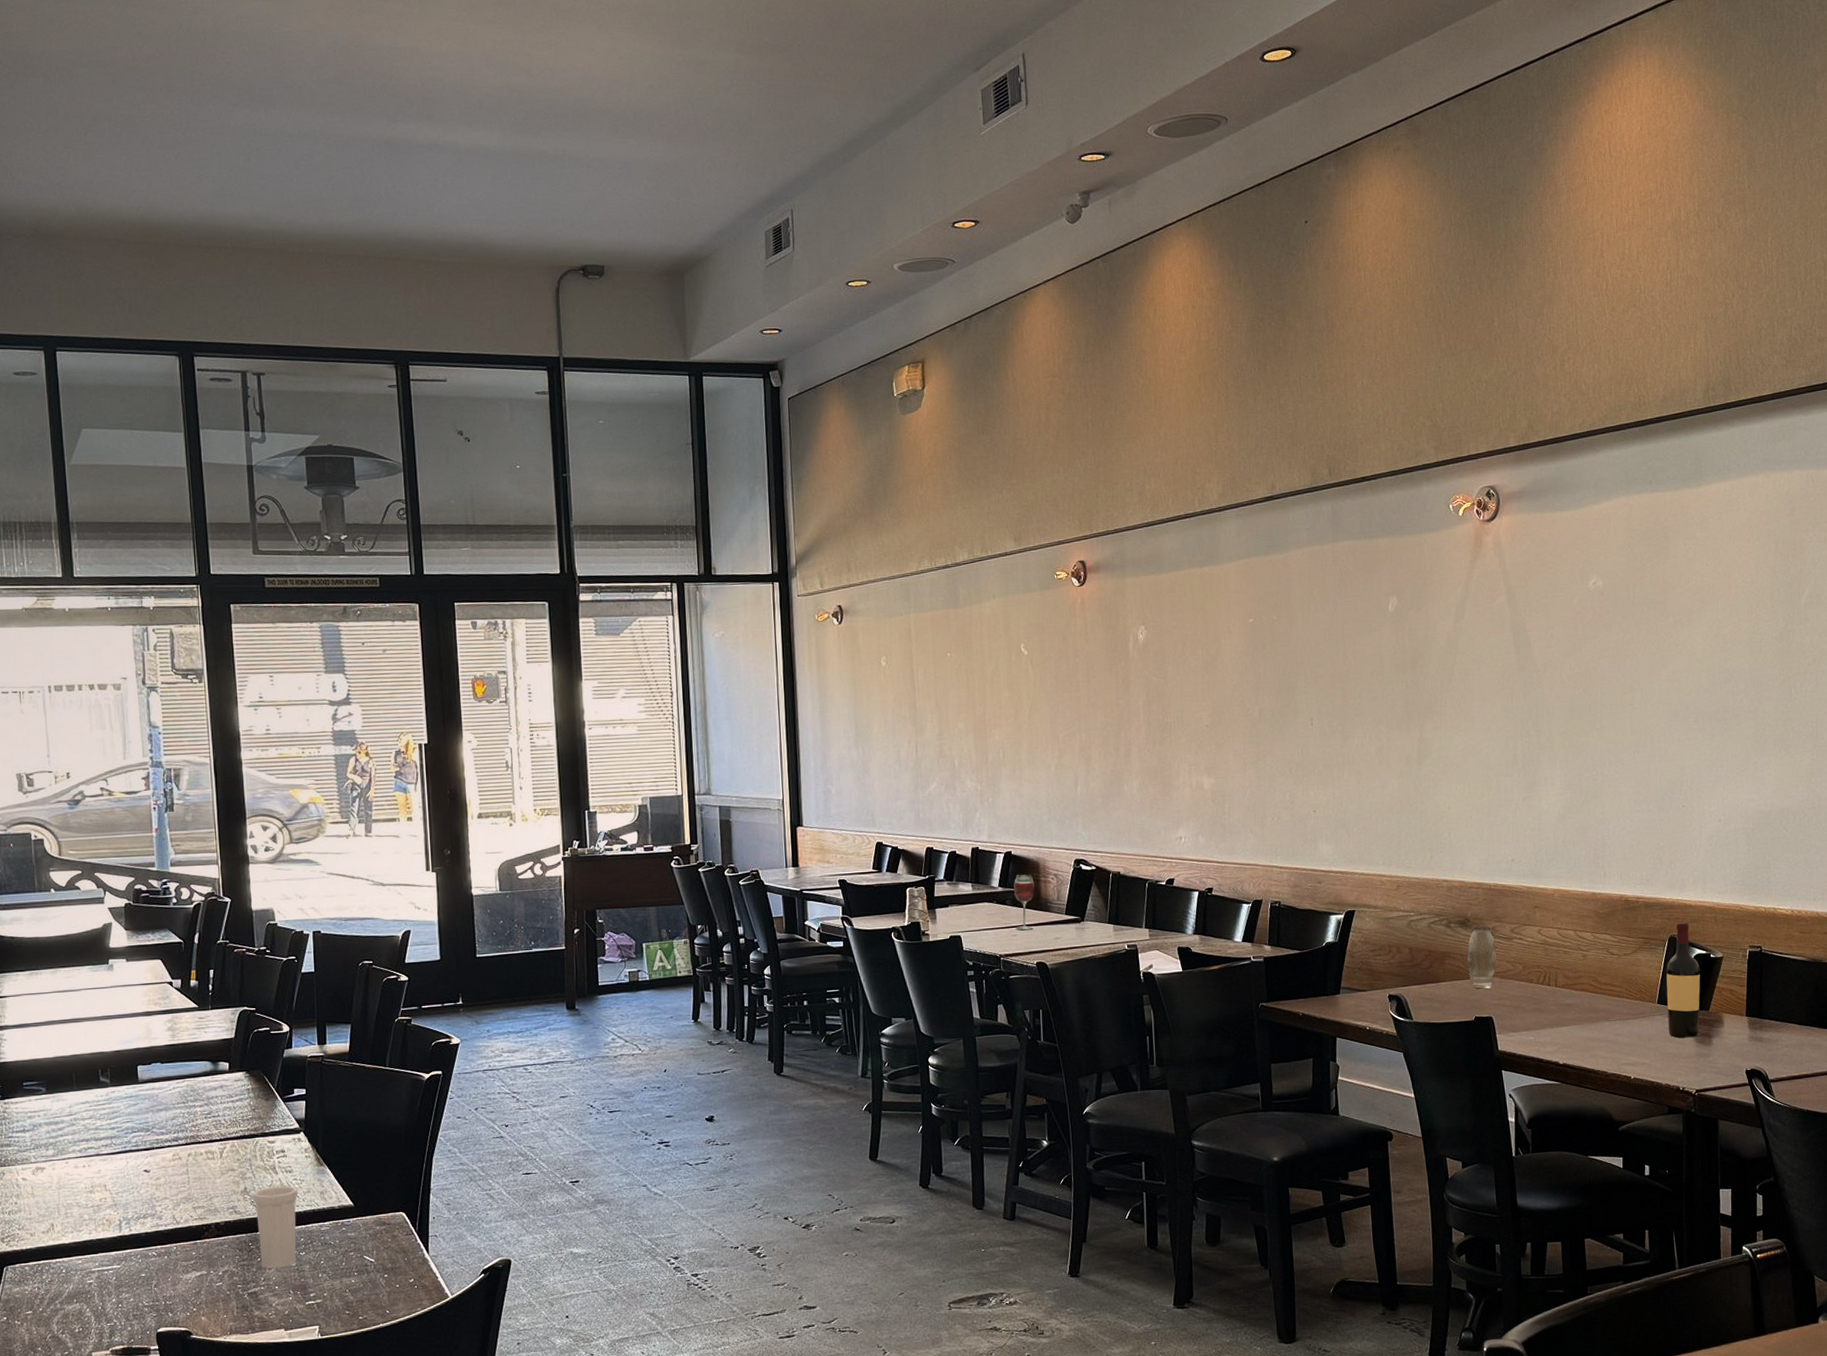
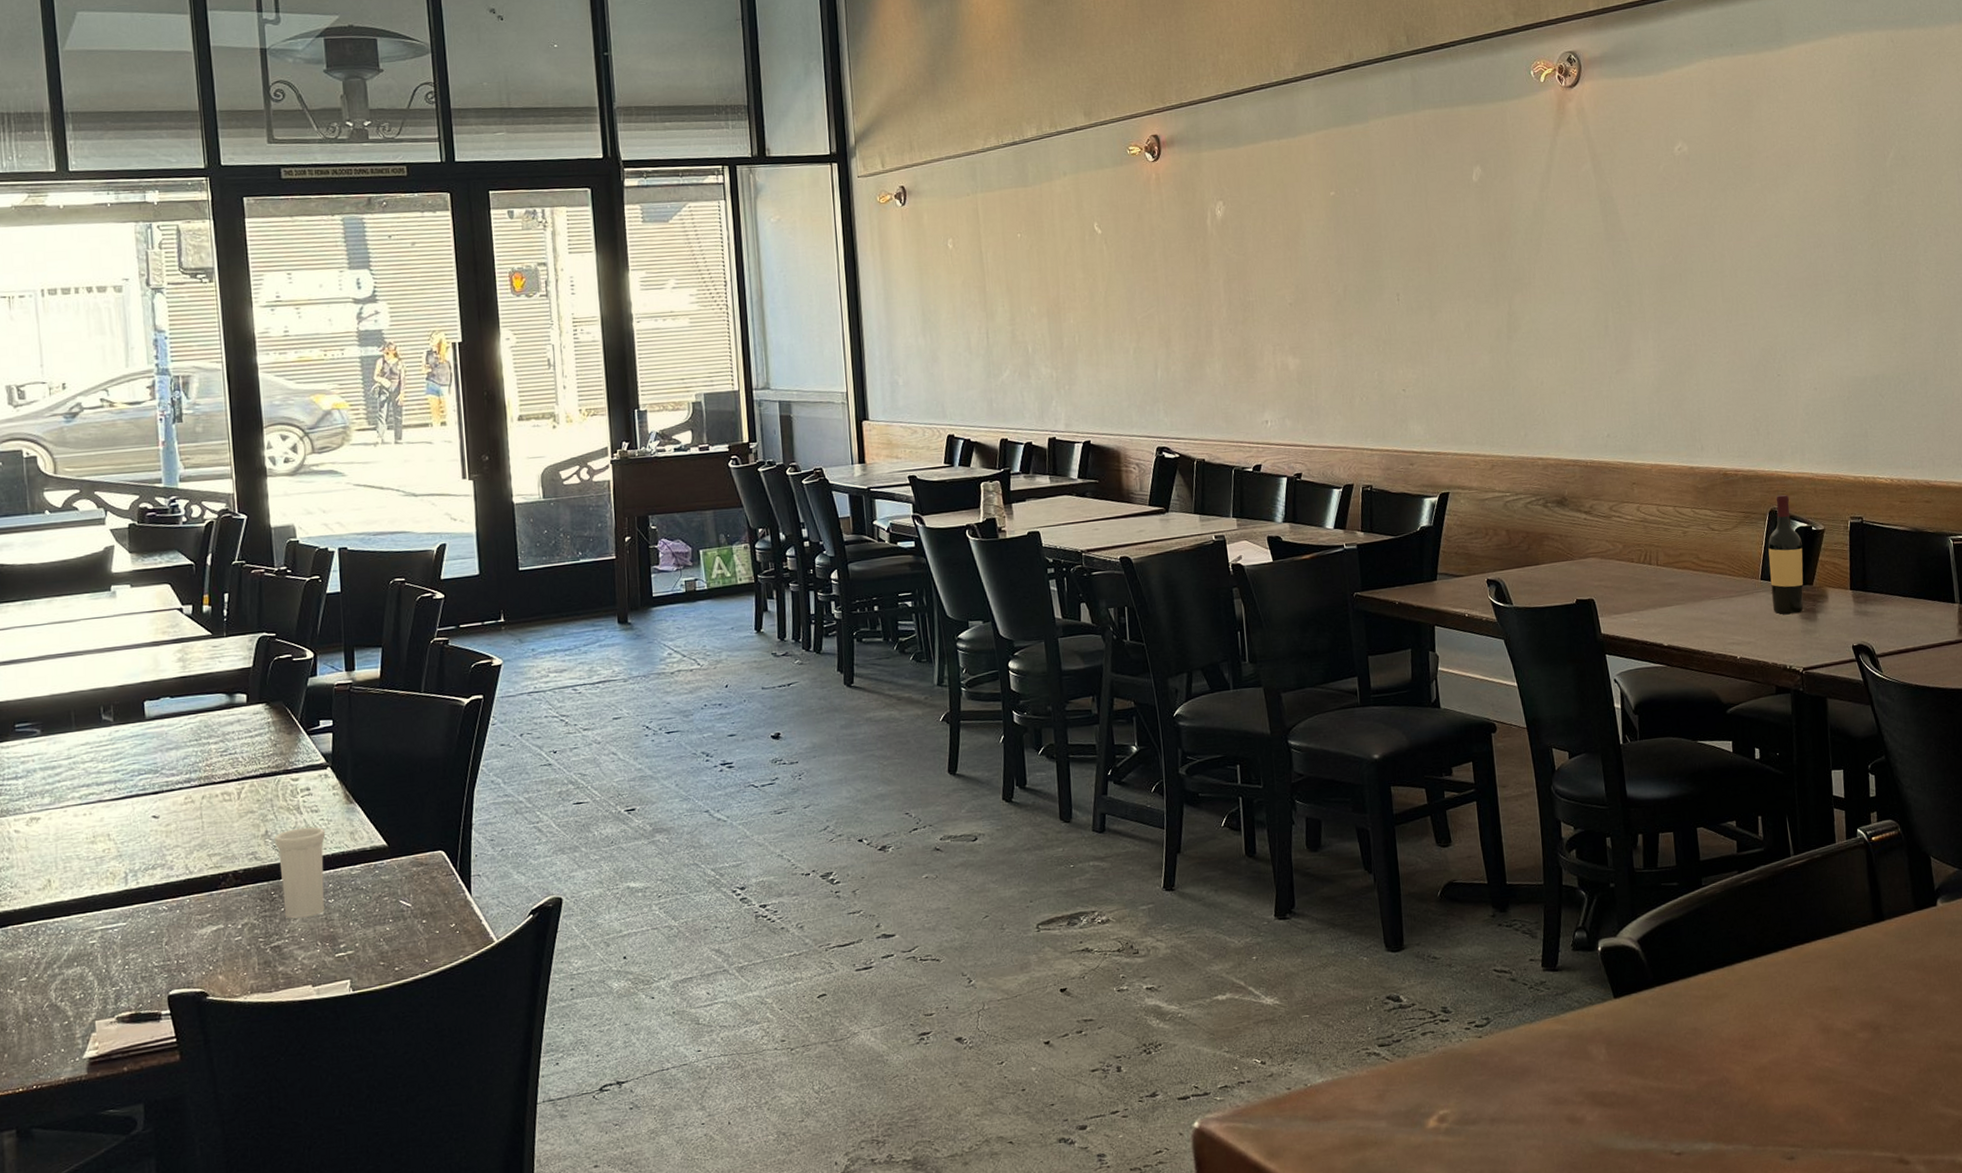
wineglass: present [1013,874,1035,931] -> none [1093,464,1117,524]
vase: present [1467,926,1497,989] -> none [1566,504,1596,570]

